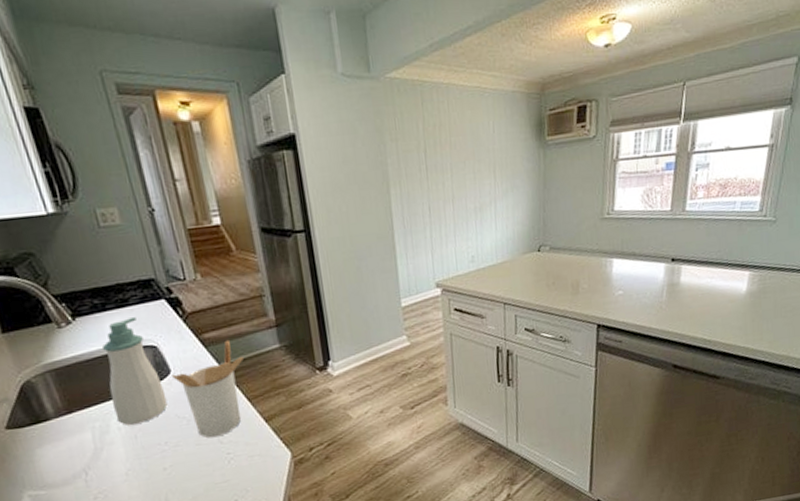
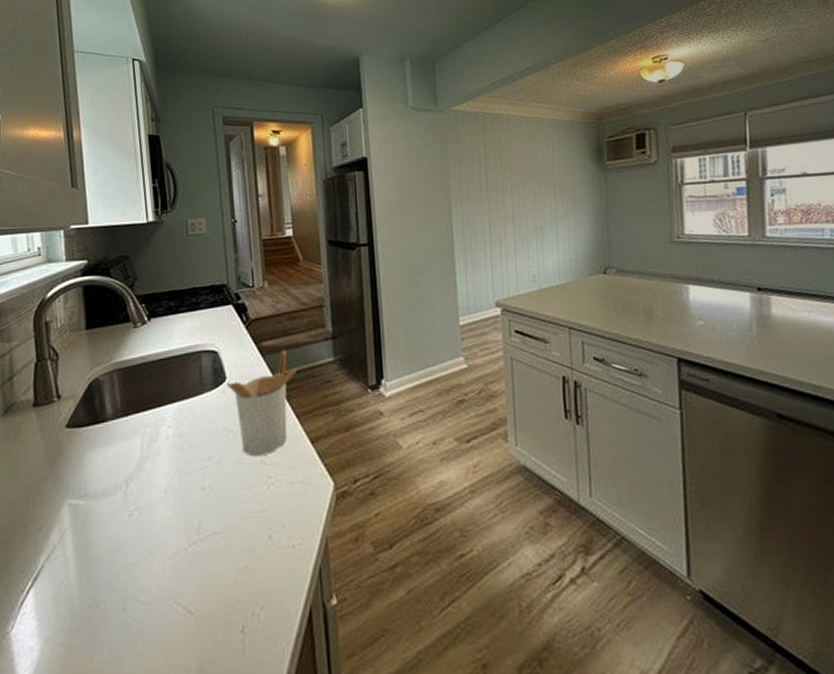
soap bottle: present [103,317,168,425] -> none [166,321,218,434]

